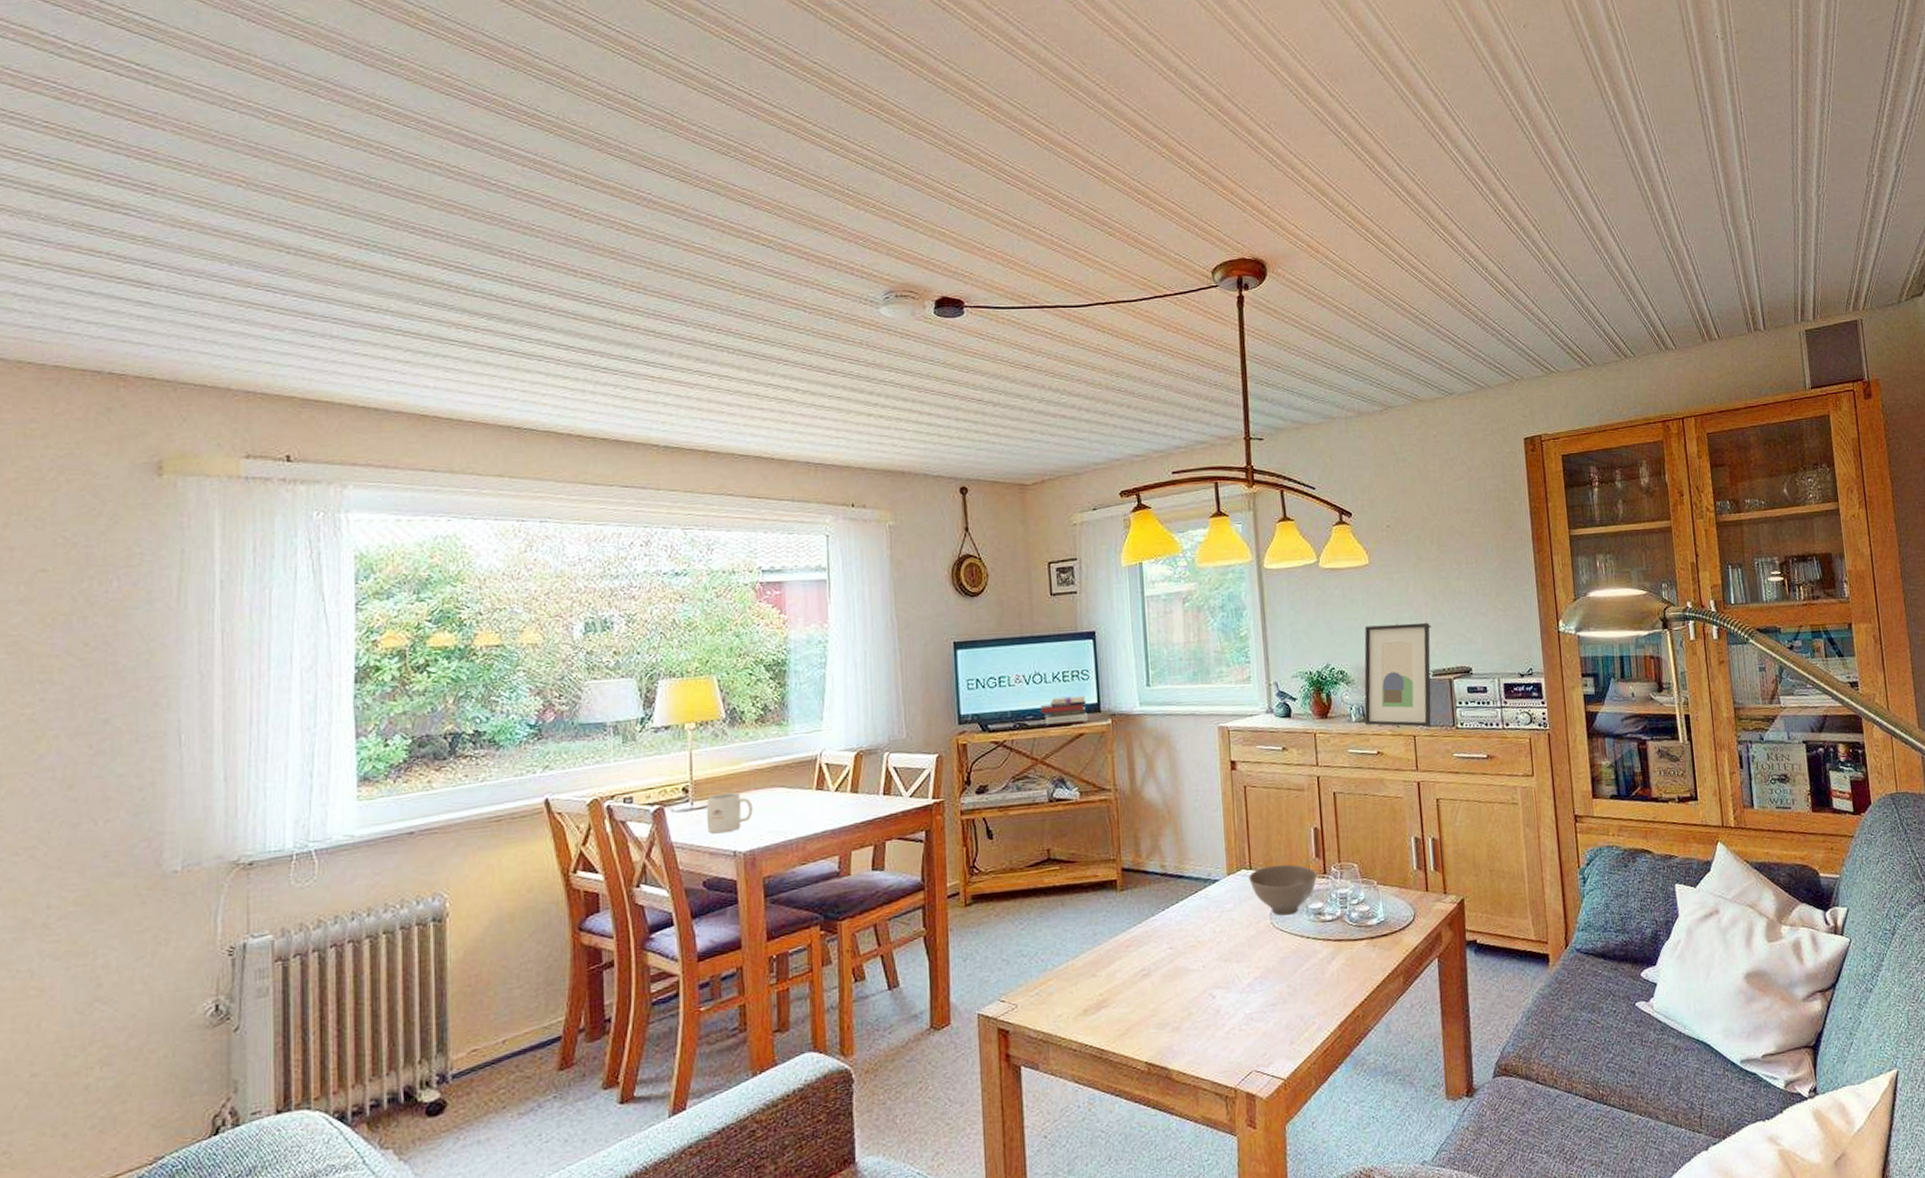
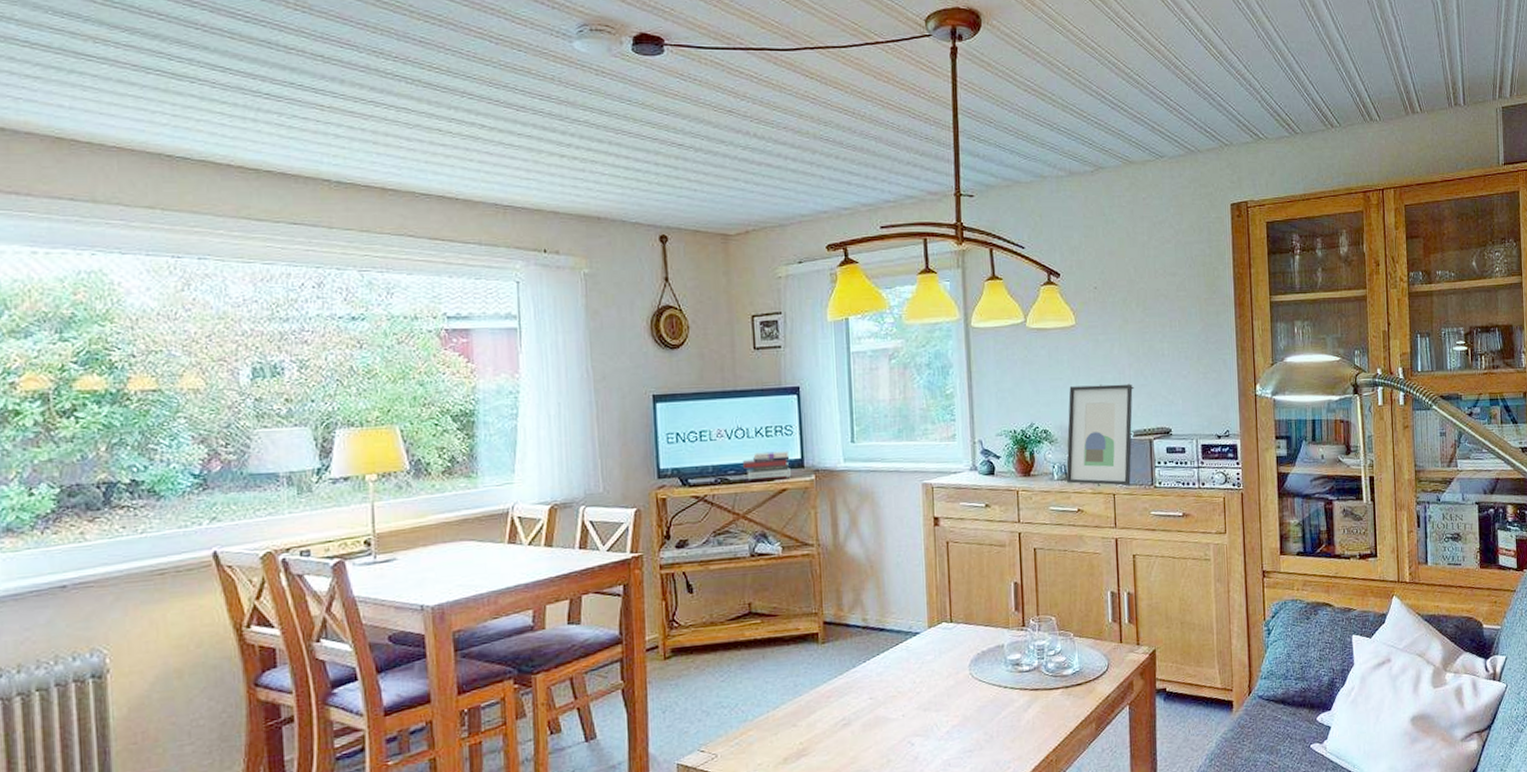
mug: present [706,793,753,834] -> none [390,546,441,588]
bowl: present [1249,864,1318,916] -> none [949,617,1017,667]

